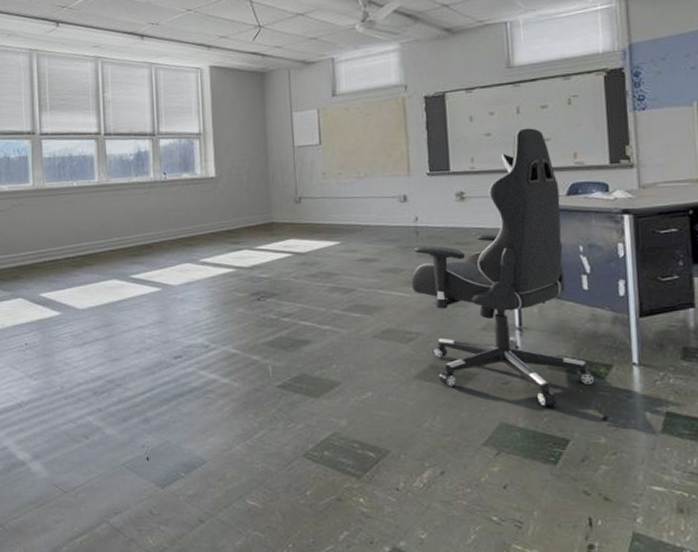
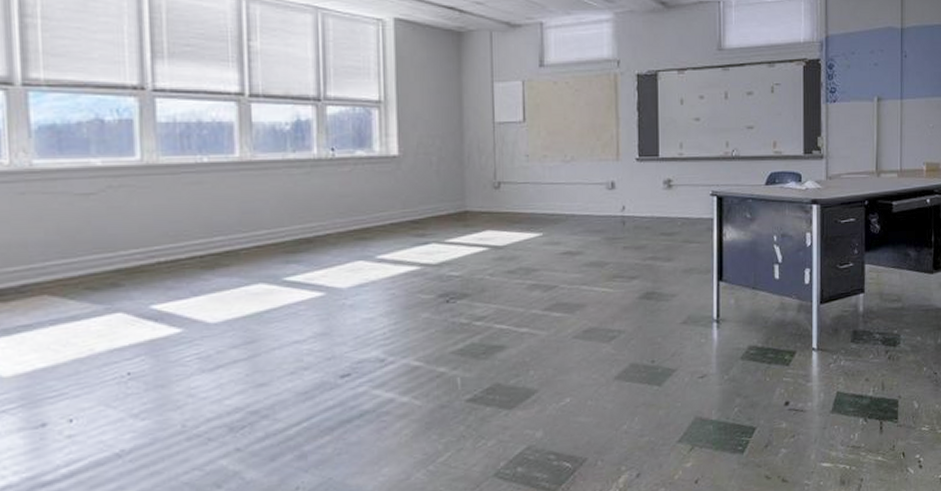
chair: present [411,128,595,407] -> none [615,115,781,398]

